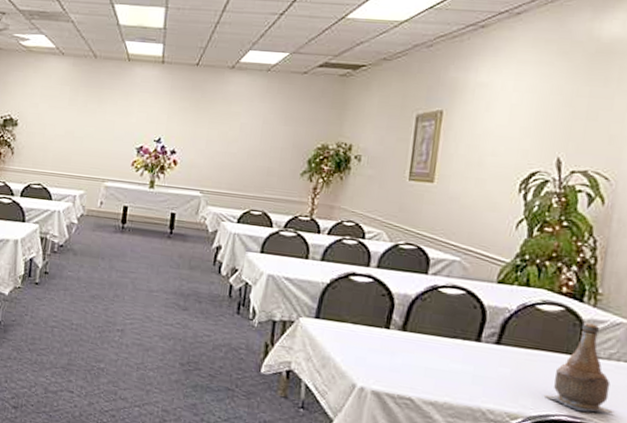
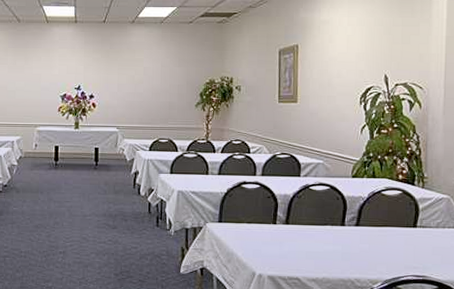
bottle: present [543,323,614,414] -> none [394,201,445,271]

